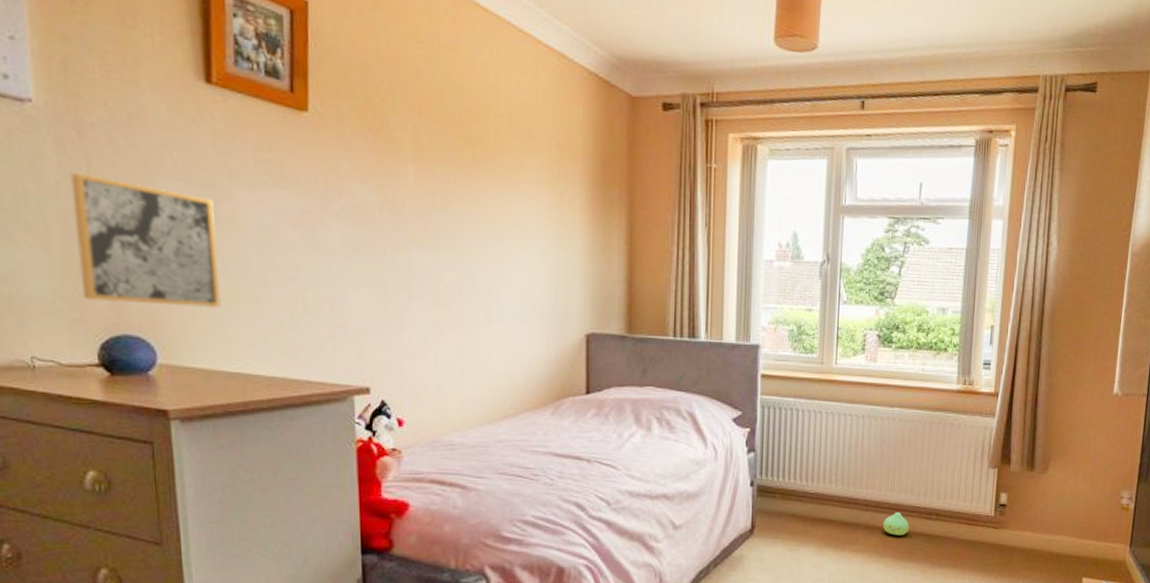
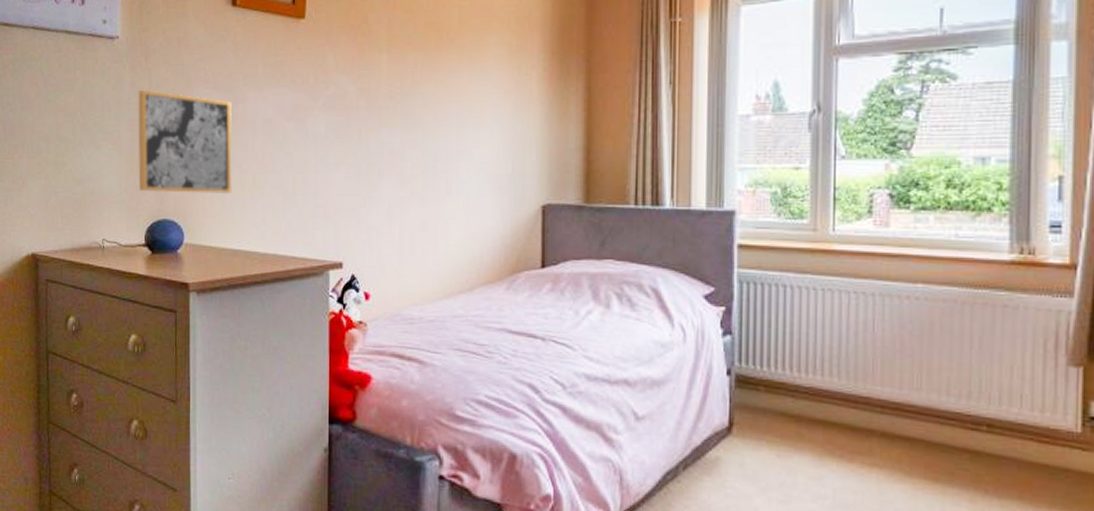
plush toy: present [883,513,910,536] -> none [908,419,948,450]

